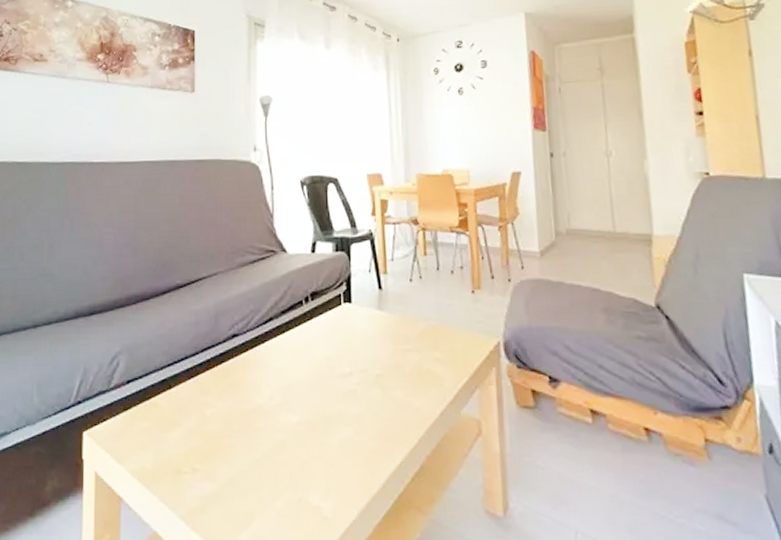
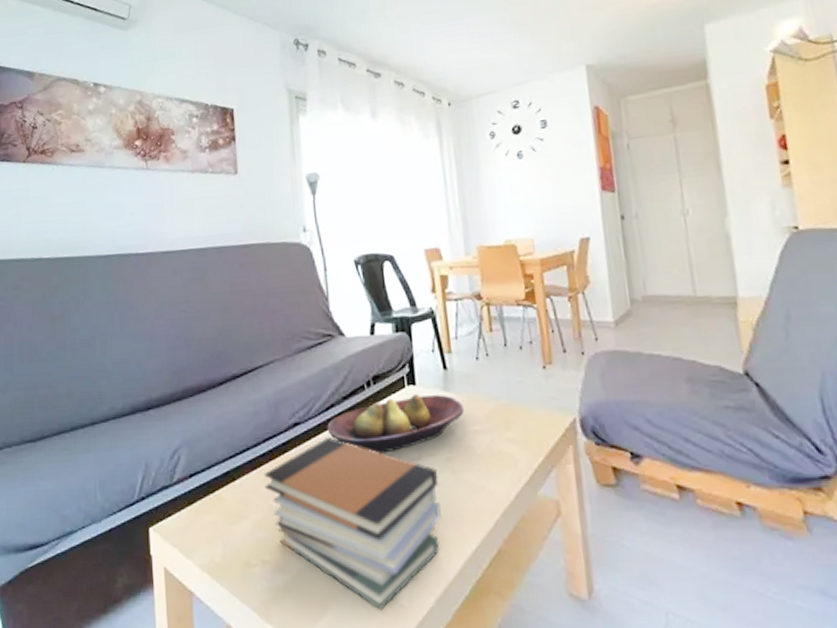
book stack: none [200,349,368,522] -> present [264,437,441,611]
fruit bowl: none [264,311,396,368] -> present [327,393,464,454]

